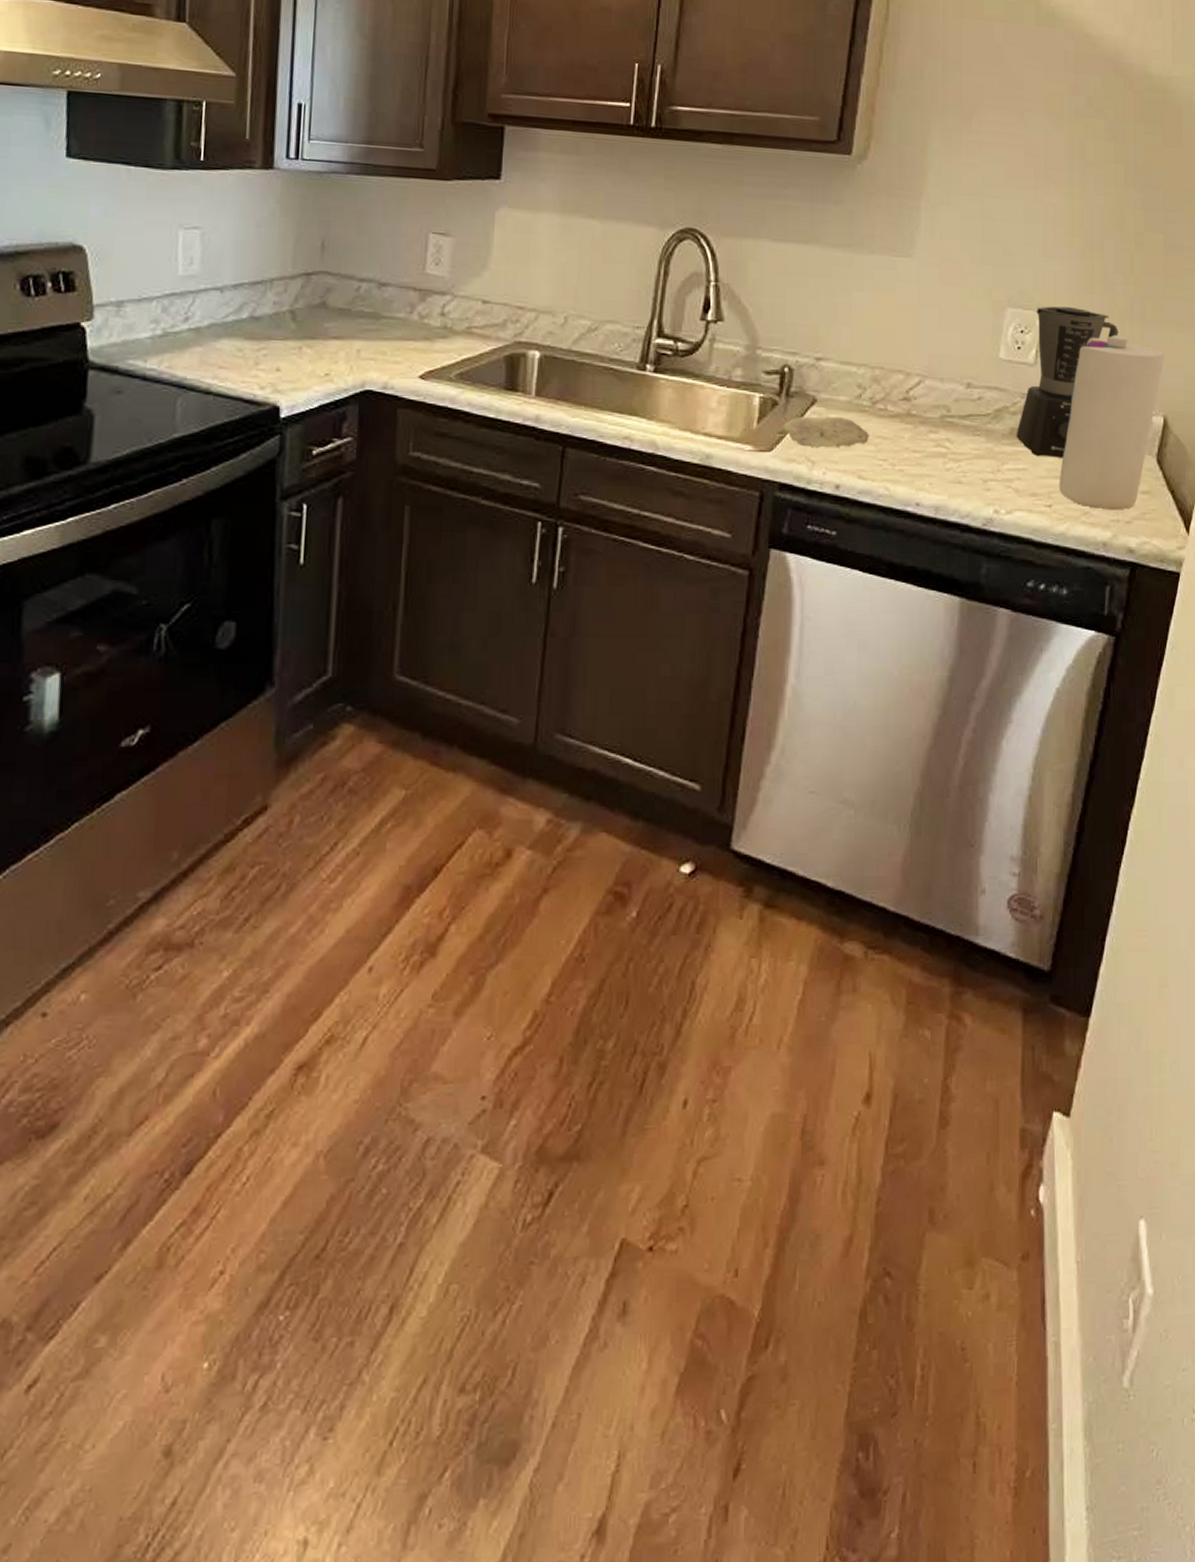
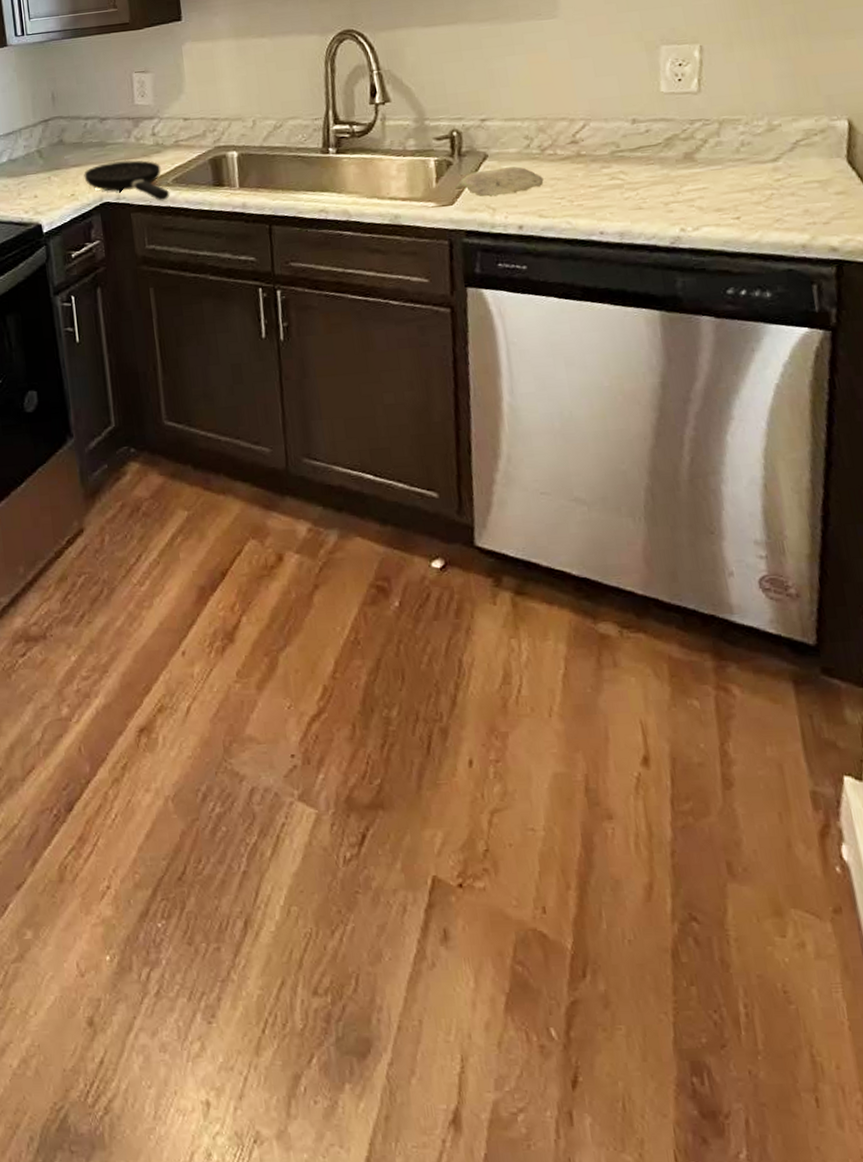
frying pan: none [345,339,451,399] -> present [83,160,170,201]
blender: present [1016,306,1118,458] -> none [690,34,783,174]
paper towel holder: present [1059,335,1164,509] -> none [742,51,839,214]

